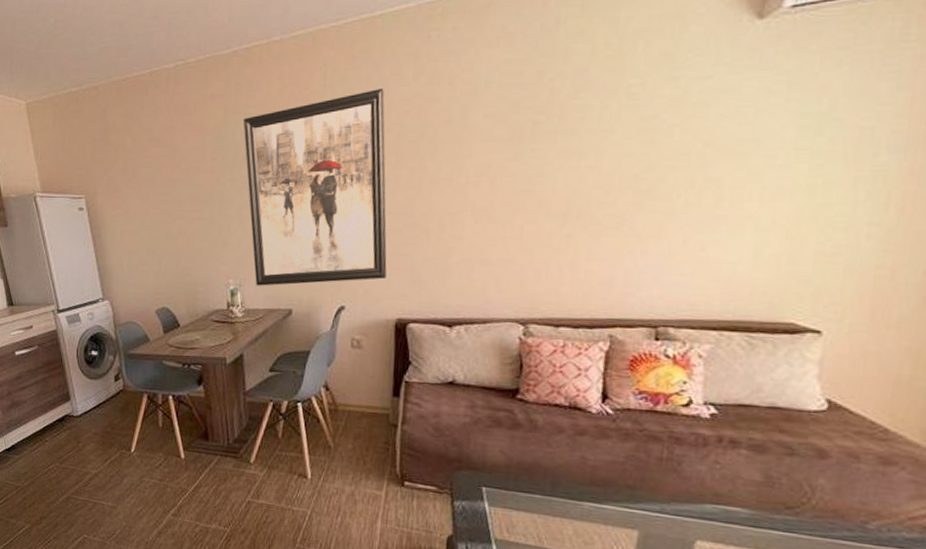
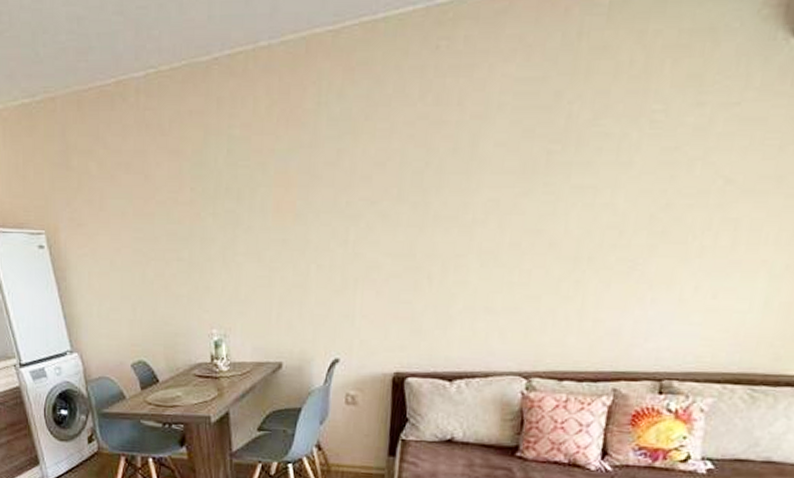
wall art: present [243,87,387,286] -> none [225,107,387,337]

